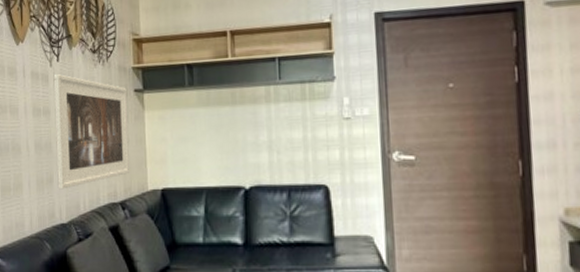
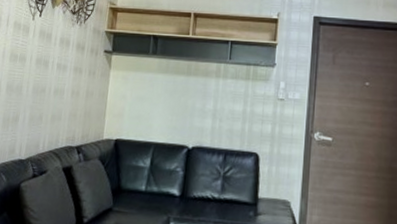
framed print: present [53,73,129,190] -> none [21,27,98,129]

